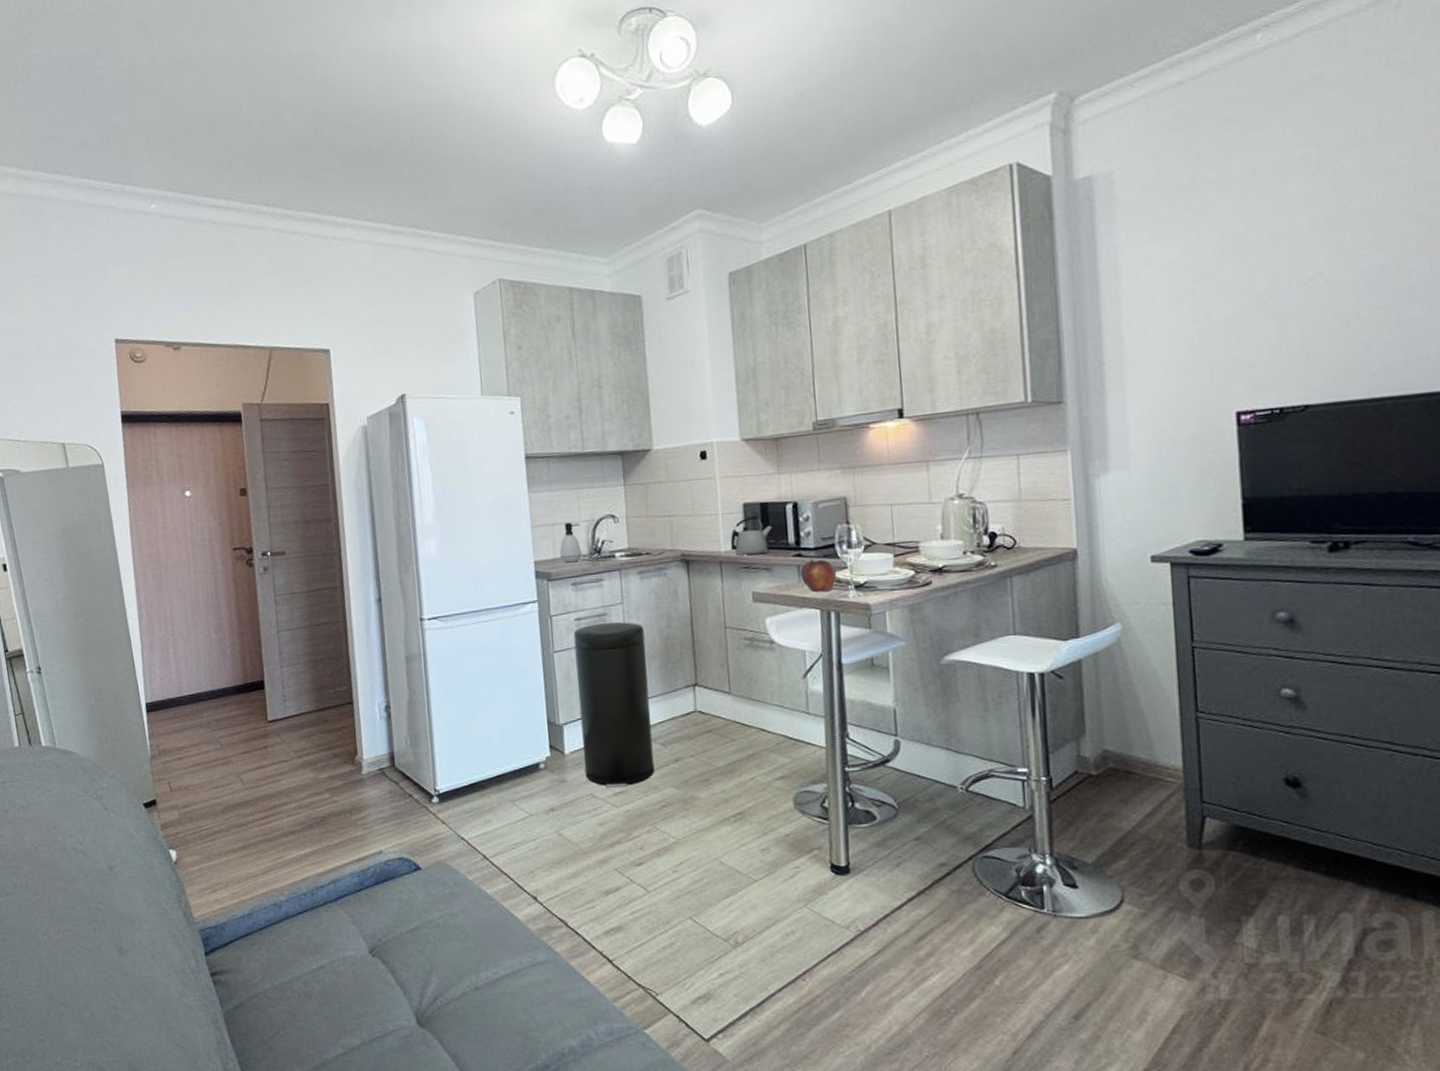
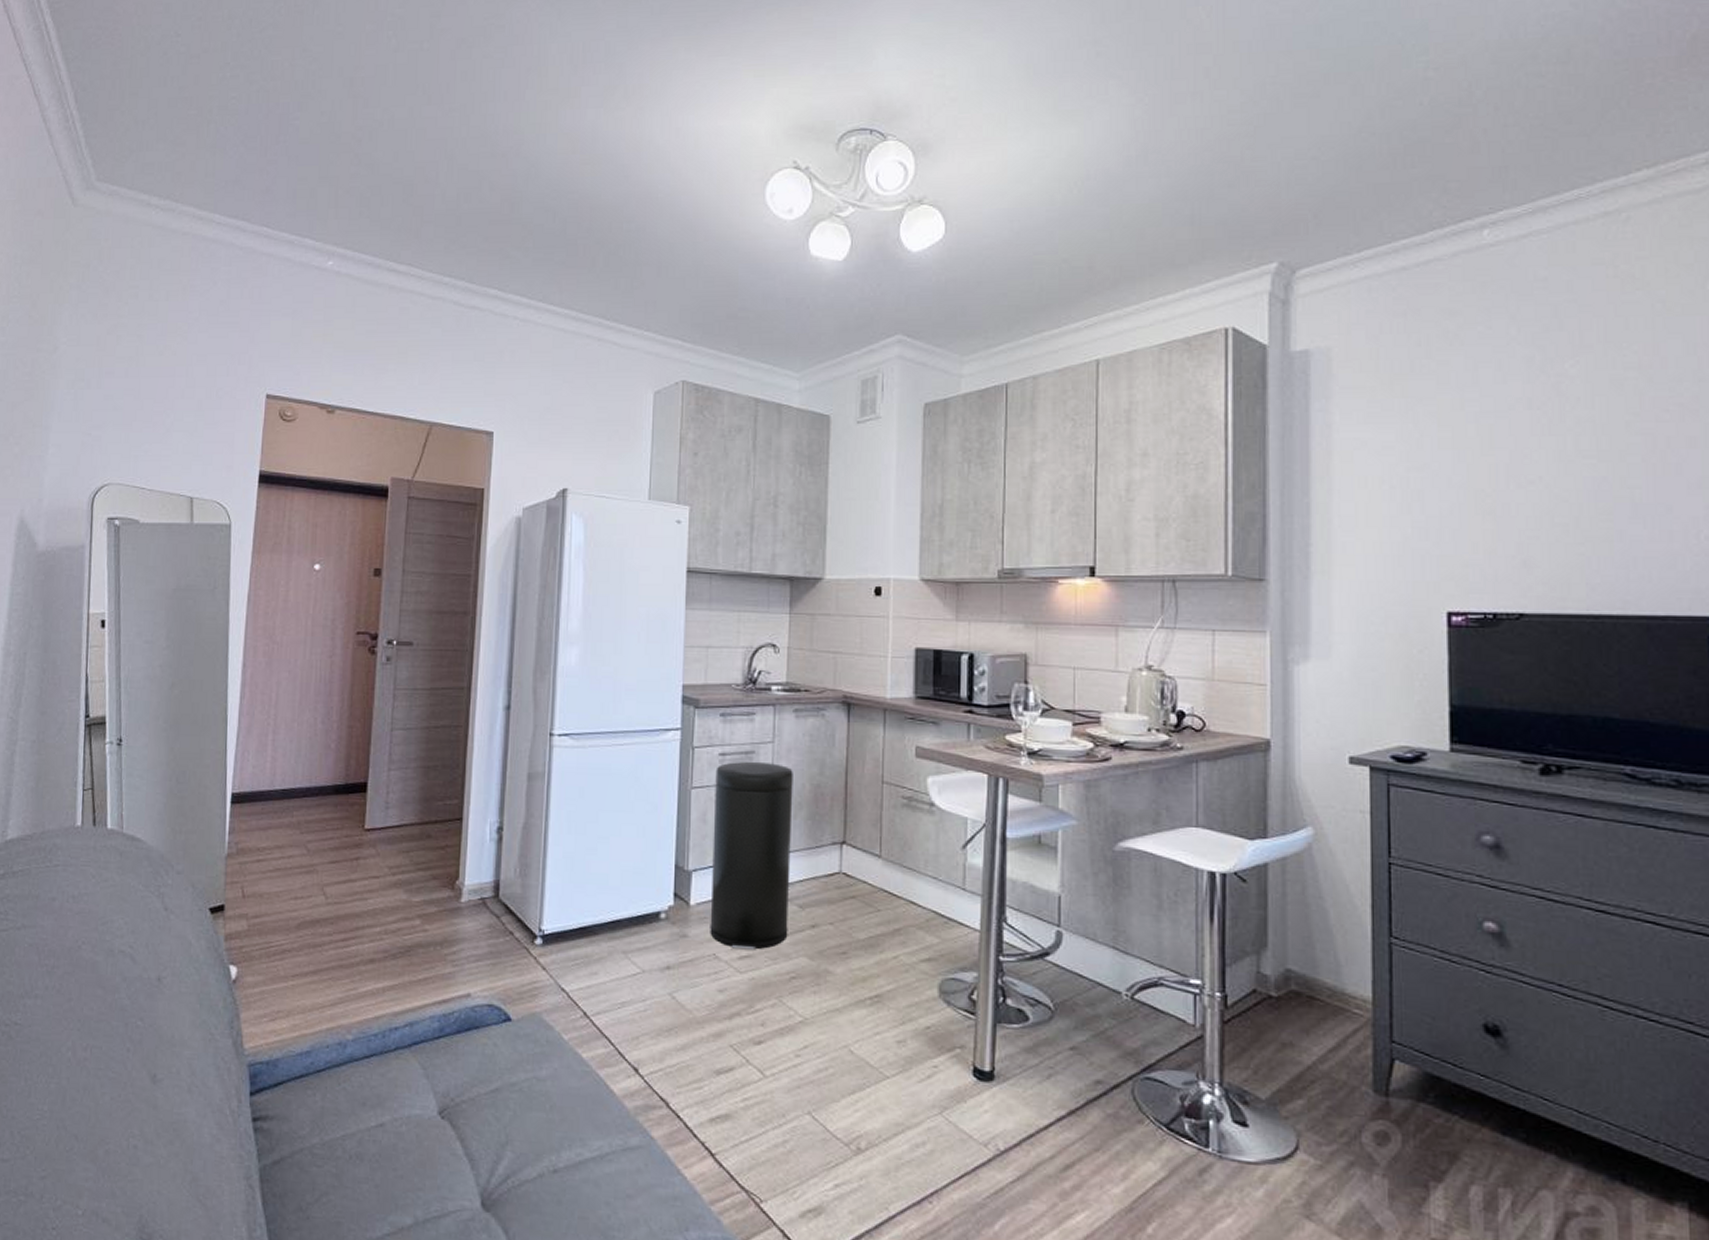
soap dispenser: present [559,522,582,563] -> none [711,647,737,691]
kettle: present [730,515,772,556] -> none [897,662,944,706]
fruit: present [800,559,836,593] -> none [970,717,1008,755]

